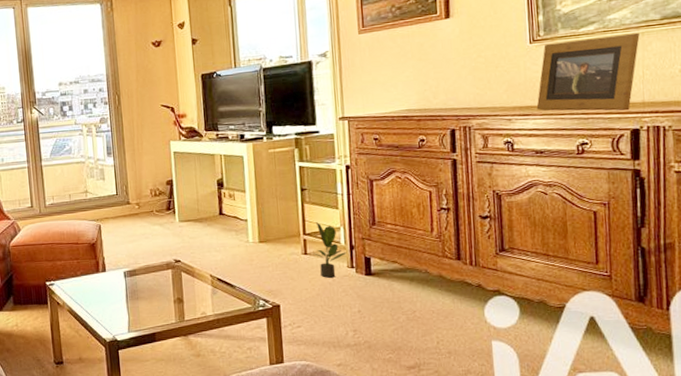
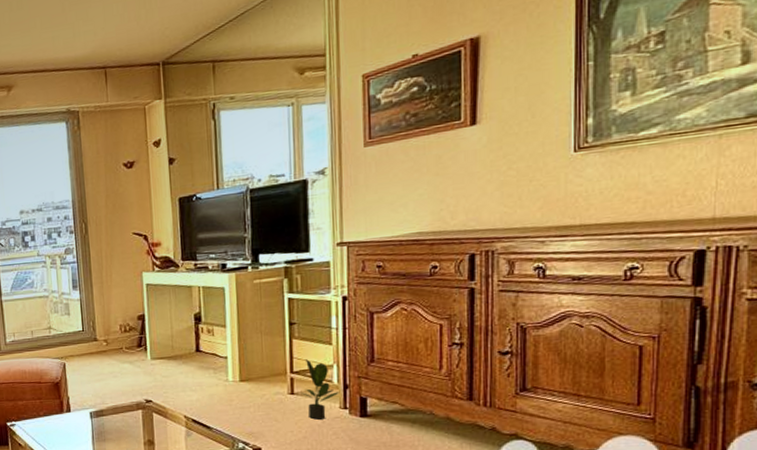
picture frame: present [536,32,640,111] -> none [577,134,716,230]

